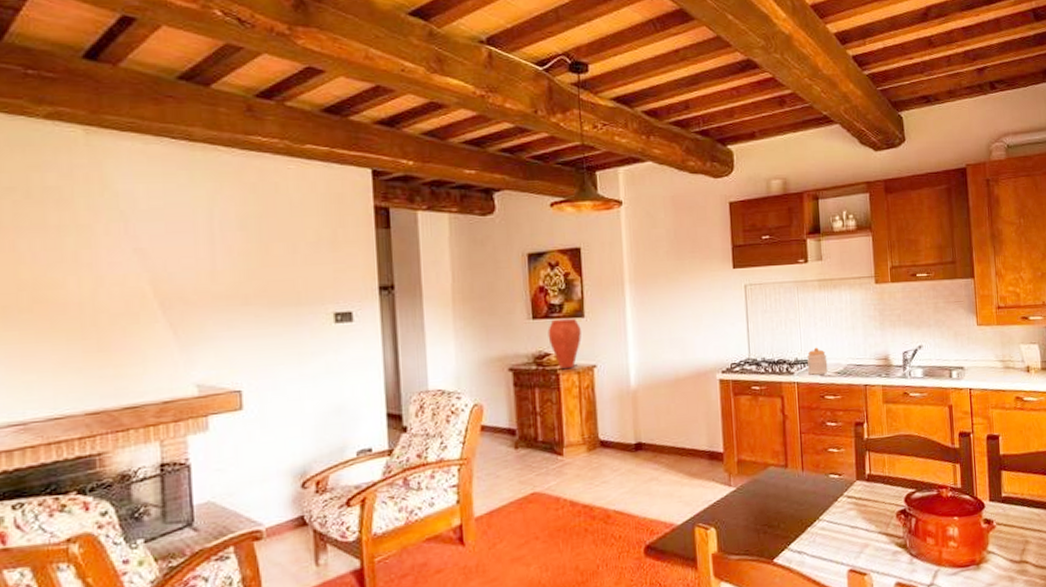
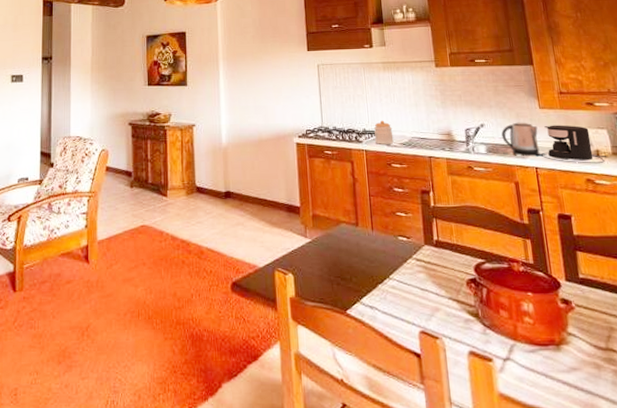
vase: present [548,318,581,370] -> none [159,86,184,127]
kettle: none [939,341,975,378] -> present [501,122,541,157]
coffee maker: none [975,342,1038,382] -> present [540,125,609,164]

